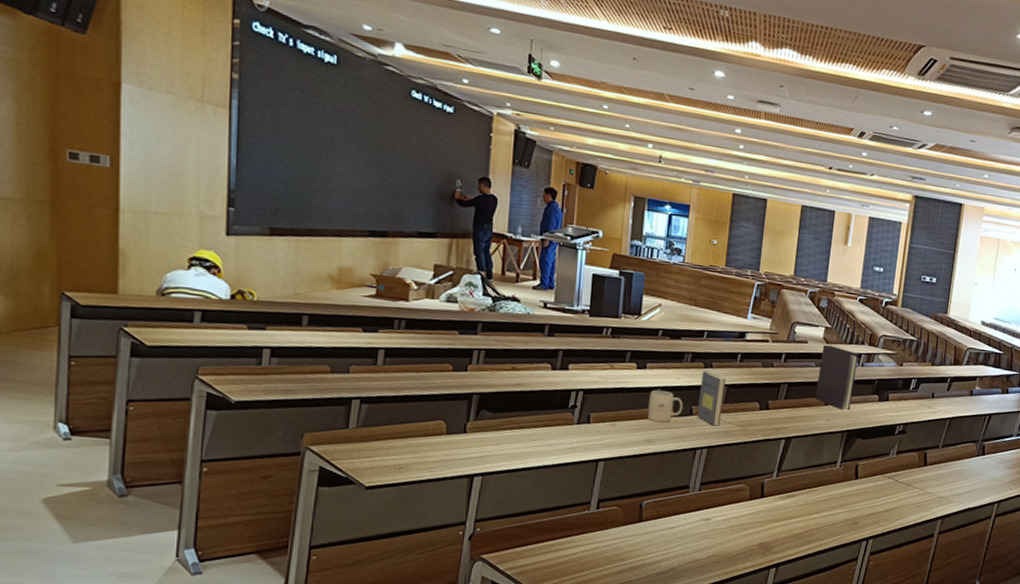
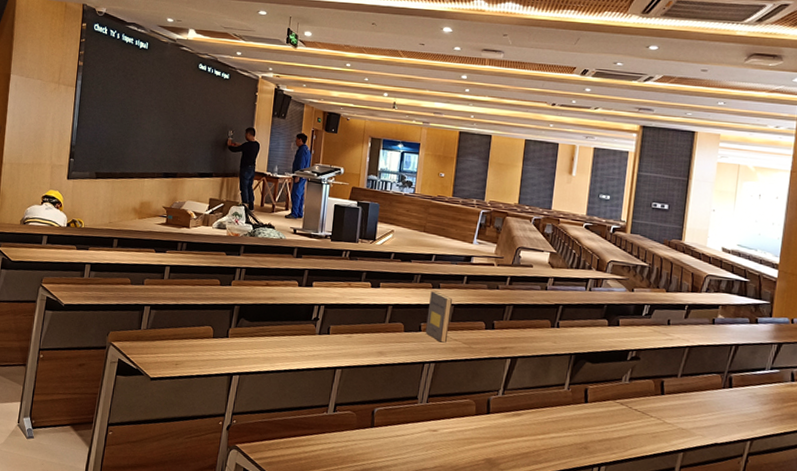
mug: present [647,390,684,423] -> none [380,307,413,337]
binder: present [815,344,859,410] -> none [541,269,587,333]

